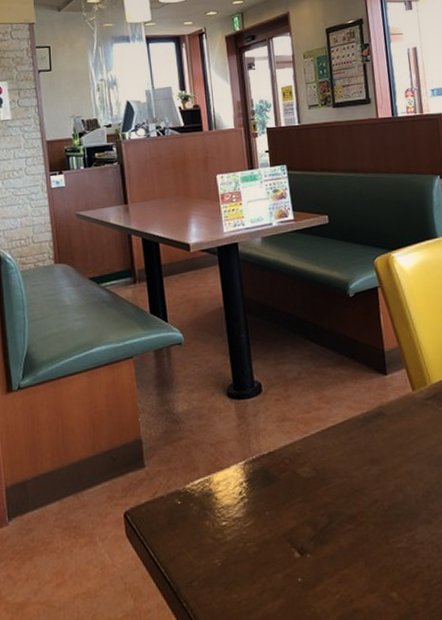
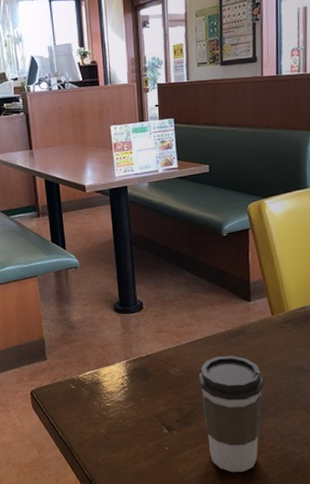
coffee cup: none [333,445,413,607] -> present [198,356,264,472]

